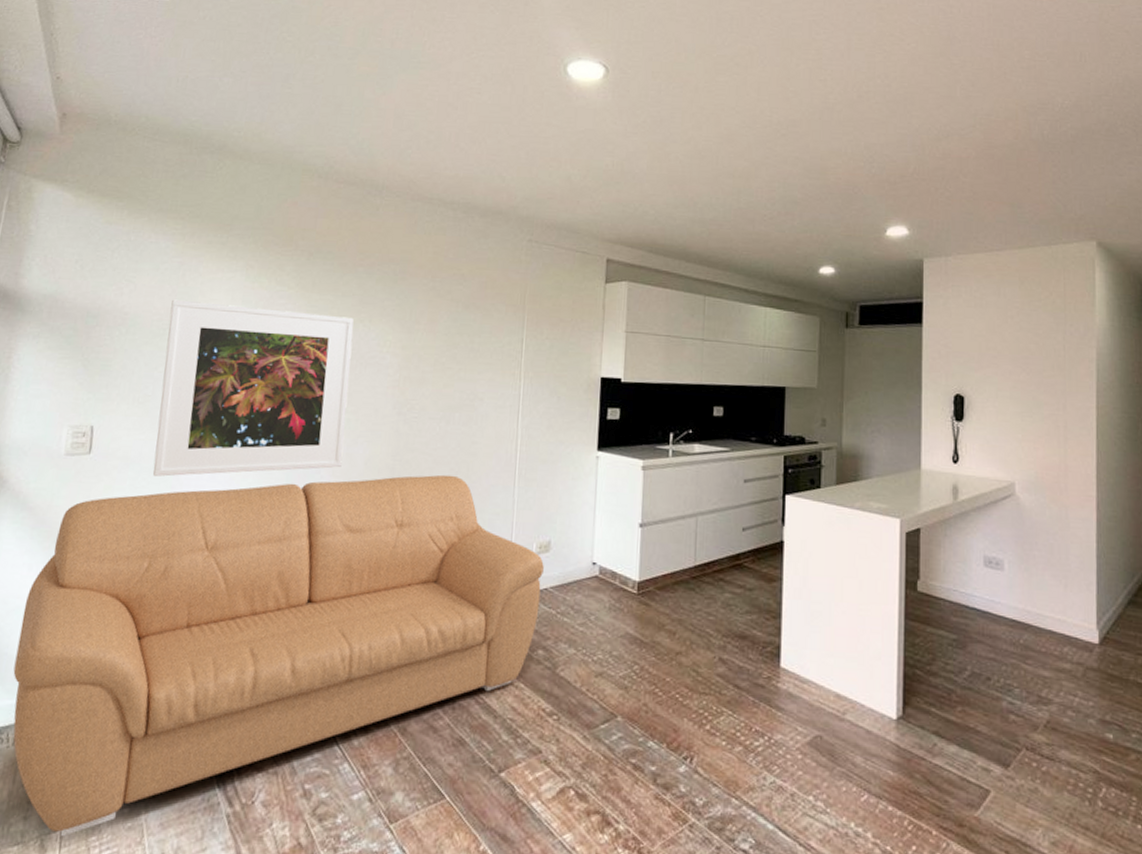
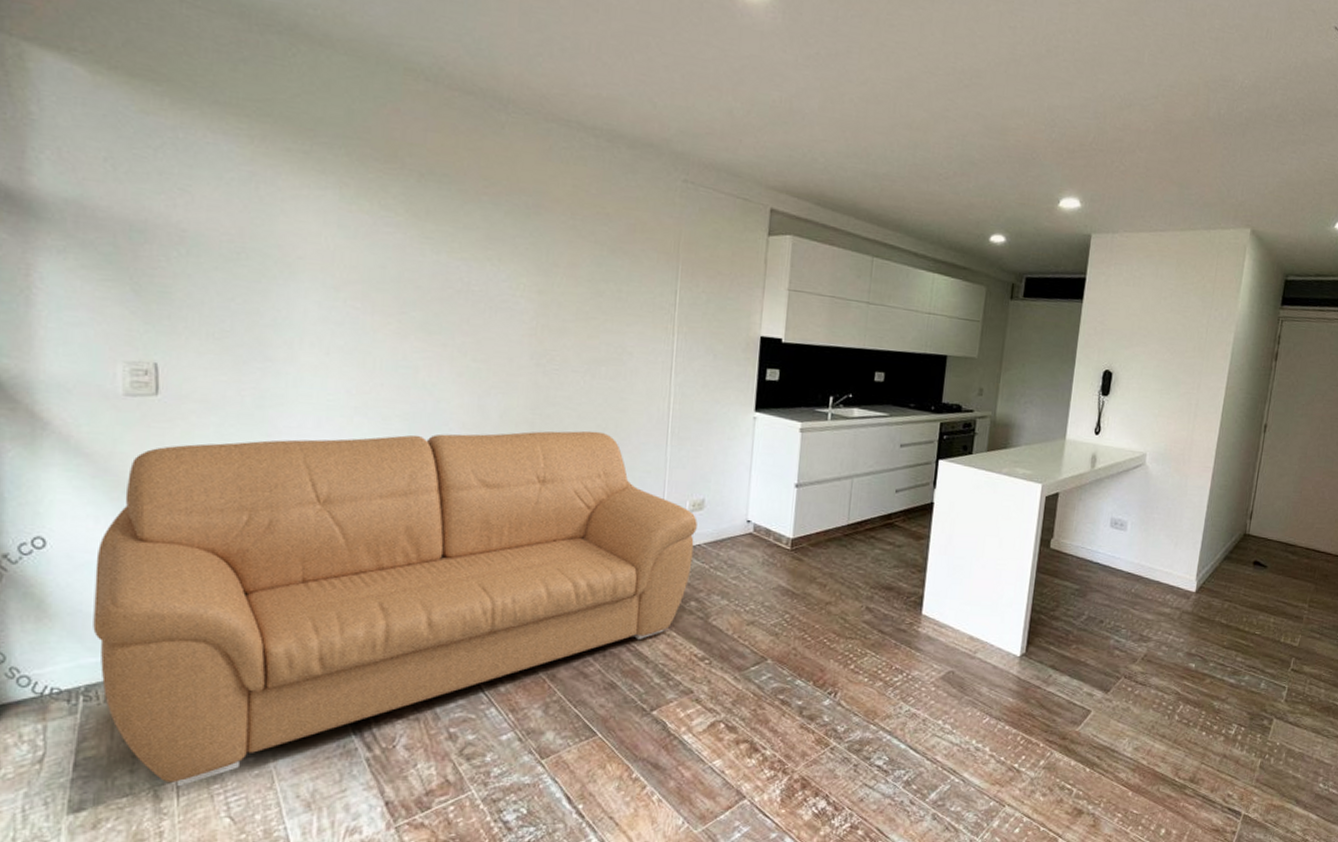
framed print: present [153,299,354,477] -> none [242,217,480,424]

